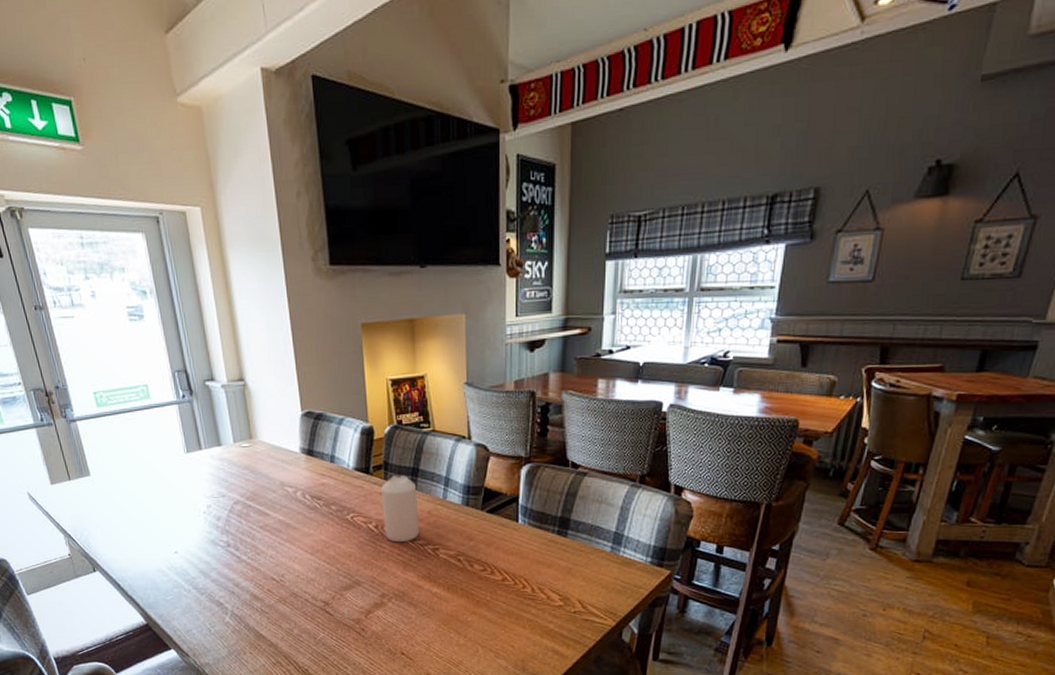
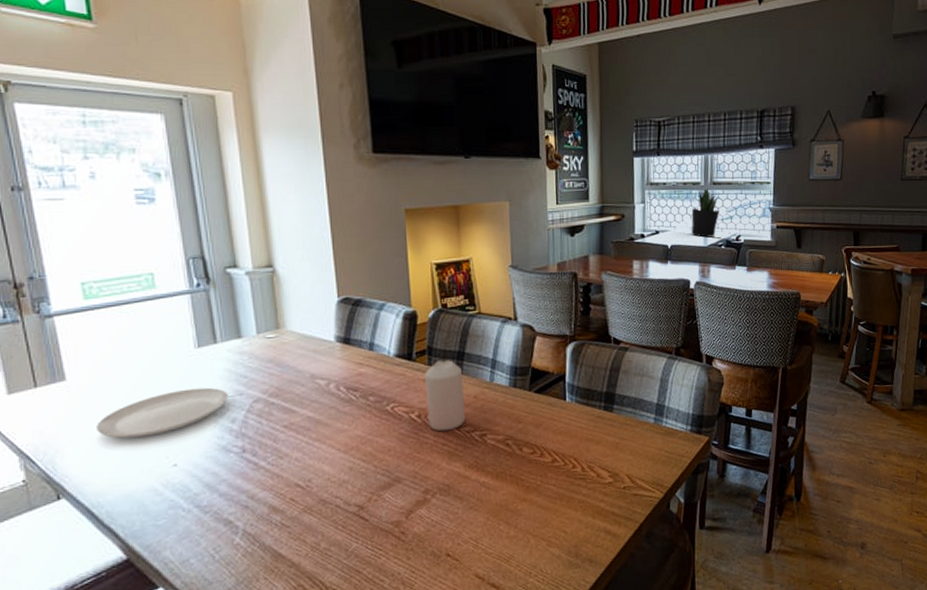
plate: none [116,488,214,528] -> present [97,387,228,439]
planter: none [668,295,706,354] -> present [691,188,720,238]

